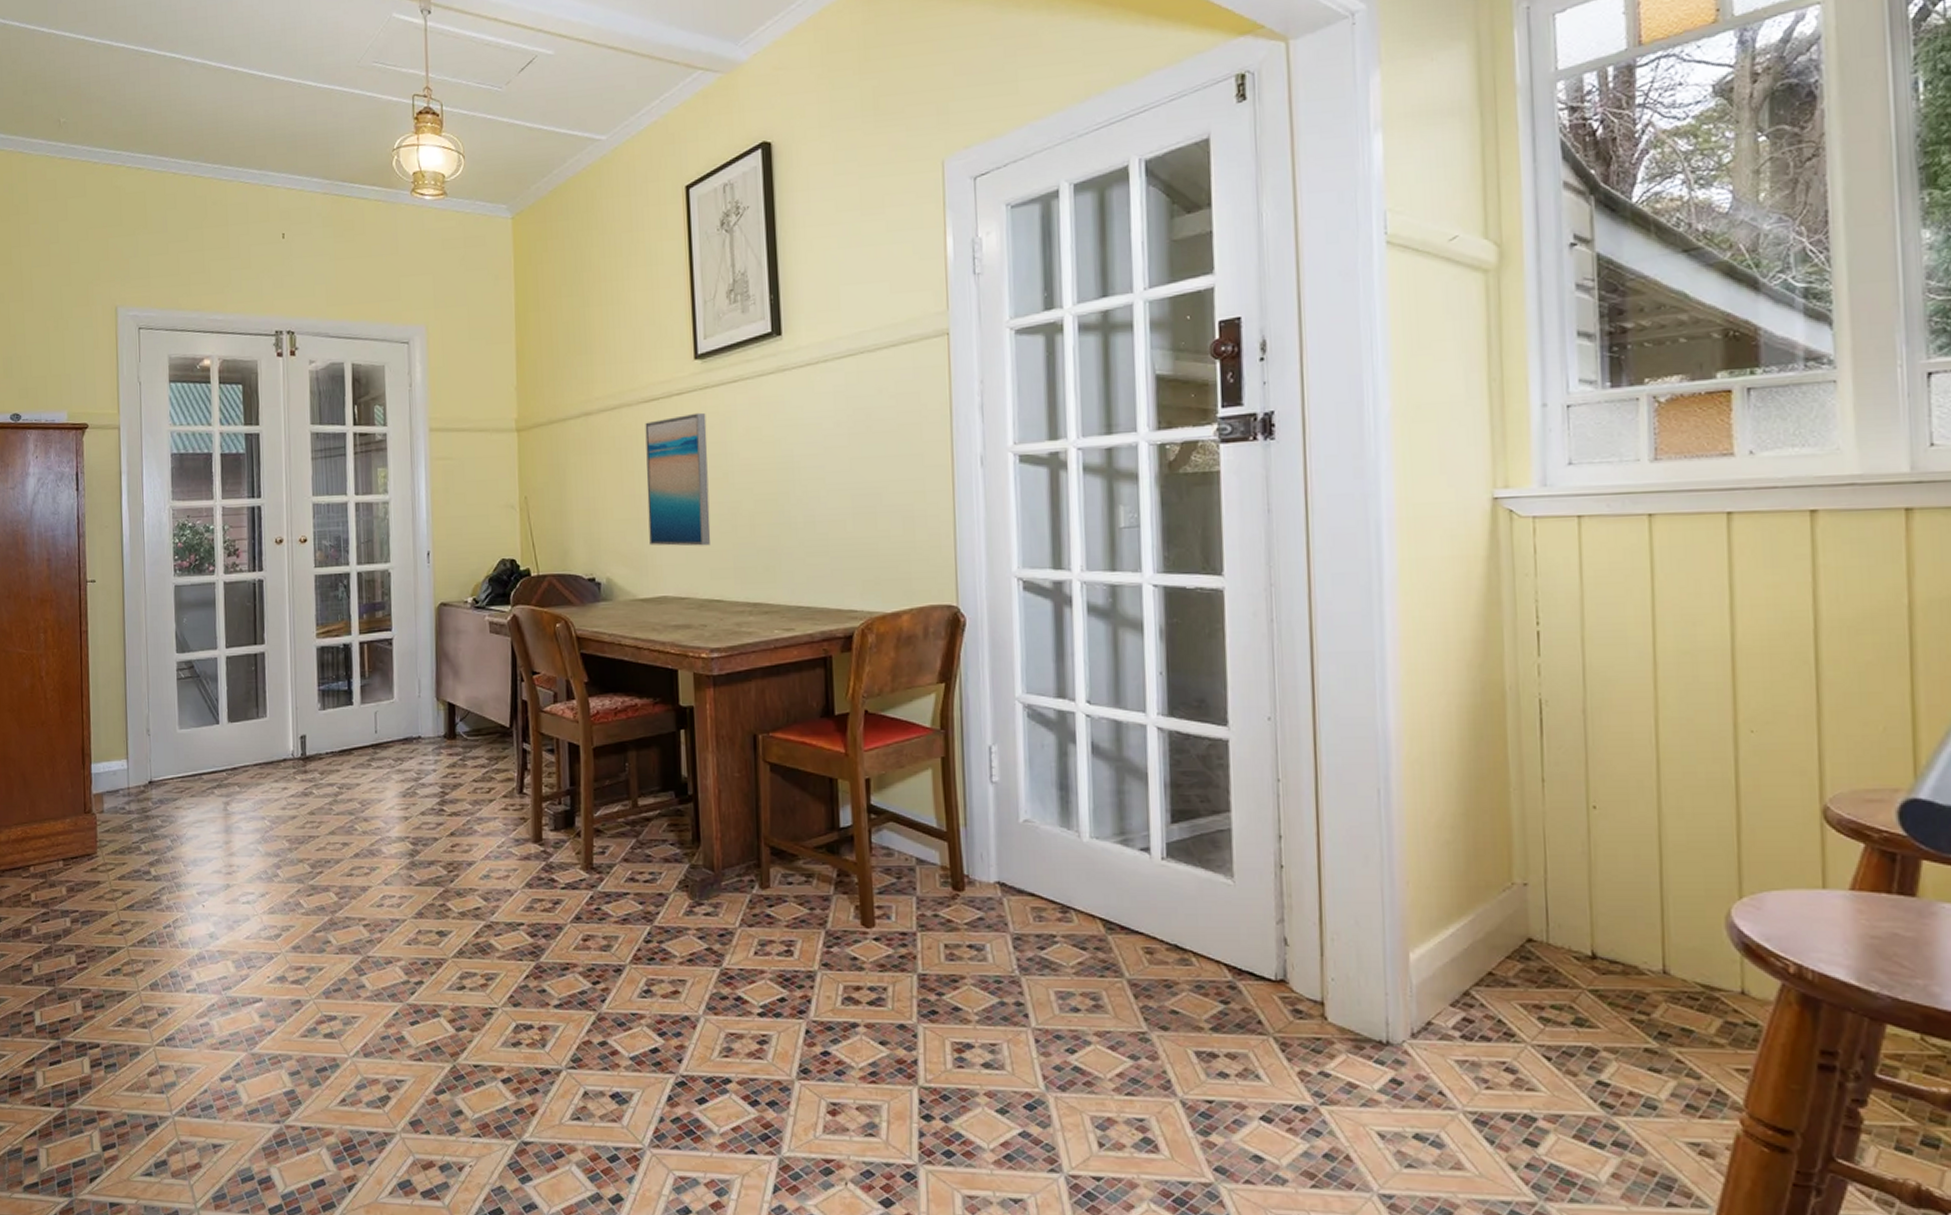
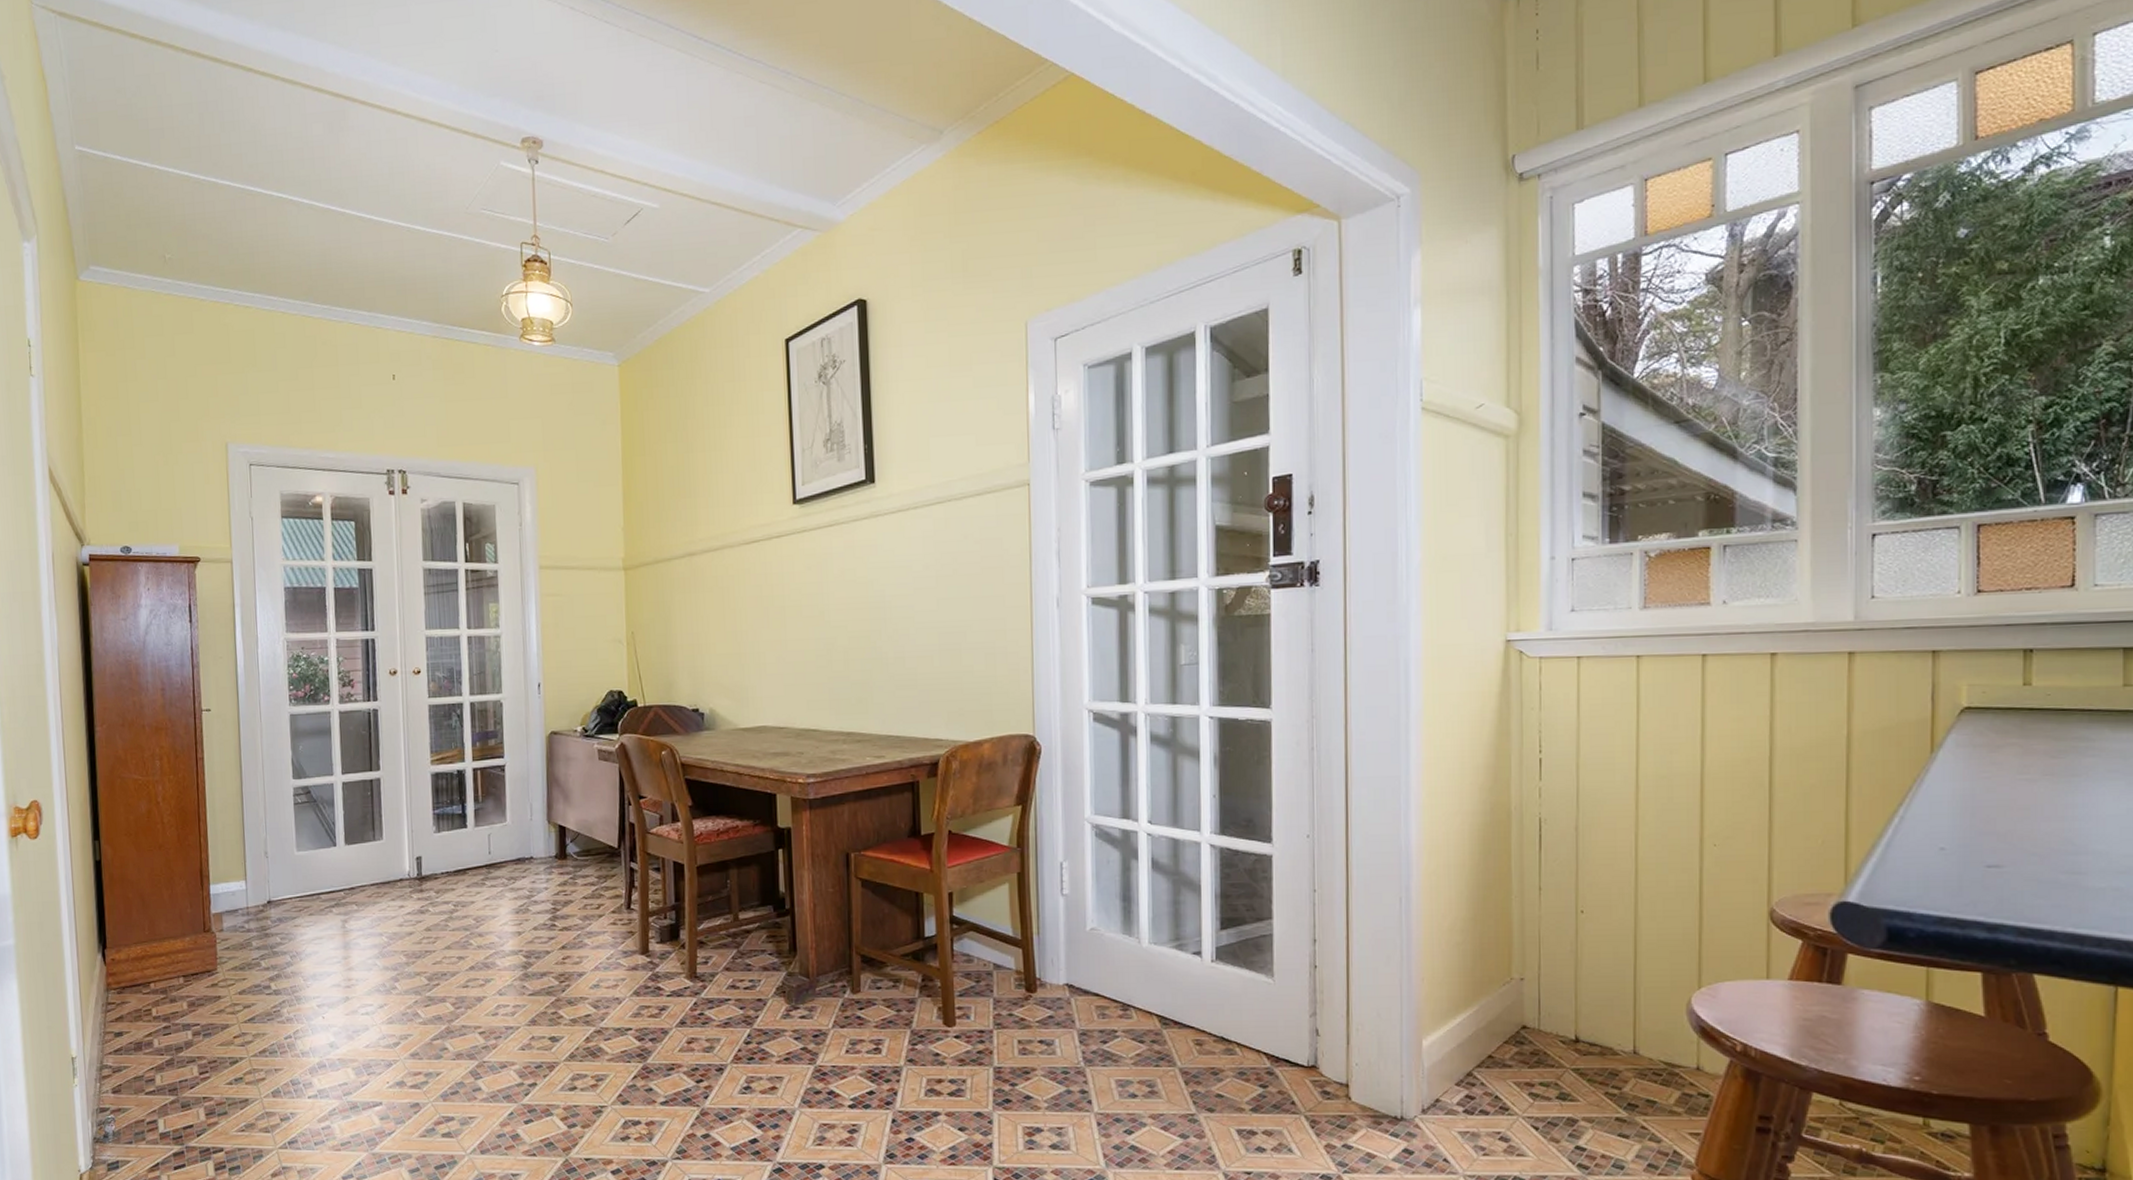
wall art: present [645,412,711,547] -> none [746,554,808,680]

